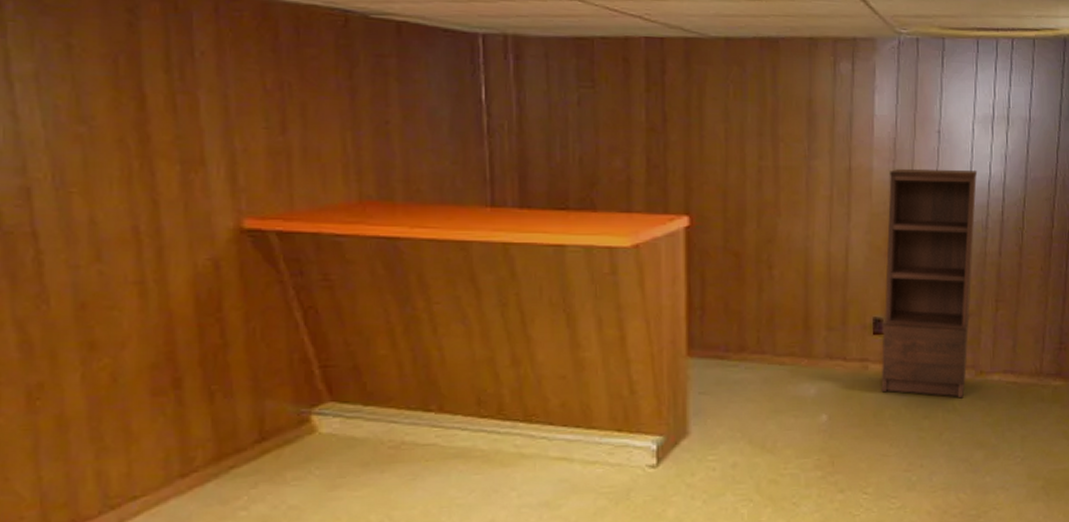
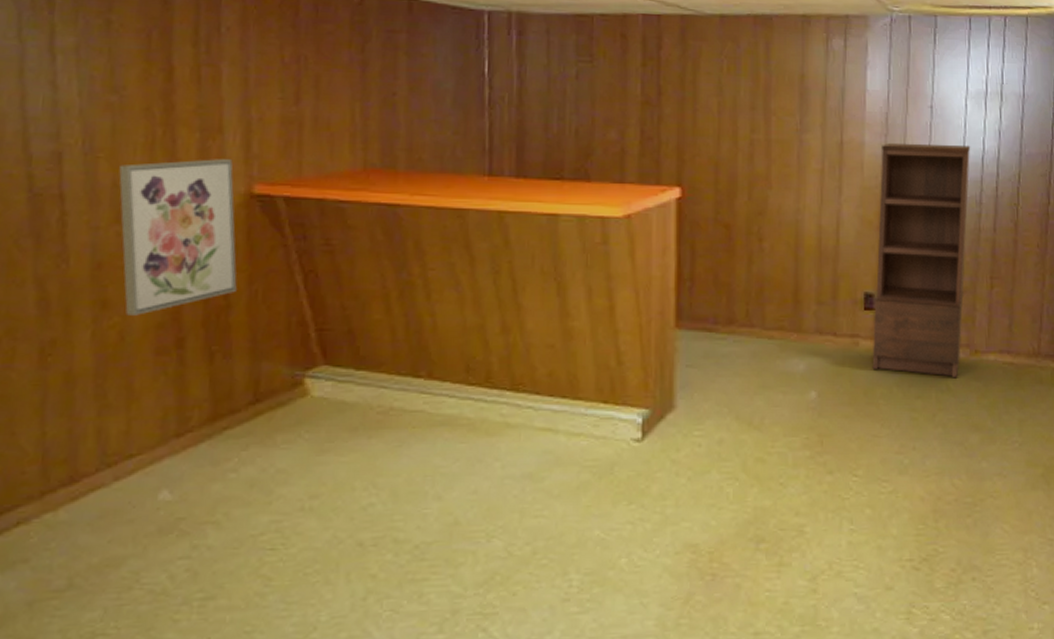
wall art: none [96,193,233,357] -> present [119,159,237,316]

